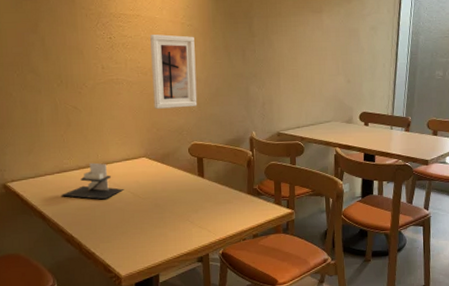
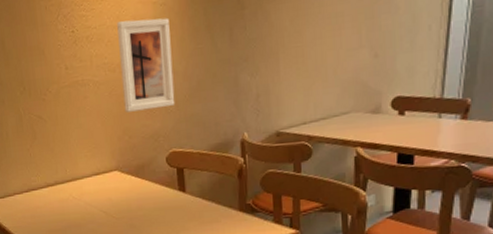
napkin holder: present [62,162,125,200] -> none [31,179,96,220]

